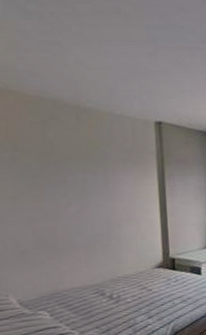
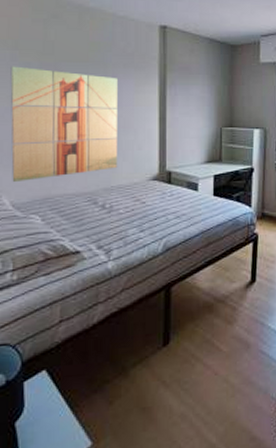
wall art: none [11,167,122,280] -> present [10,66,117,182]

